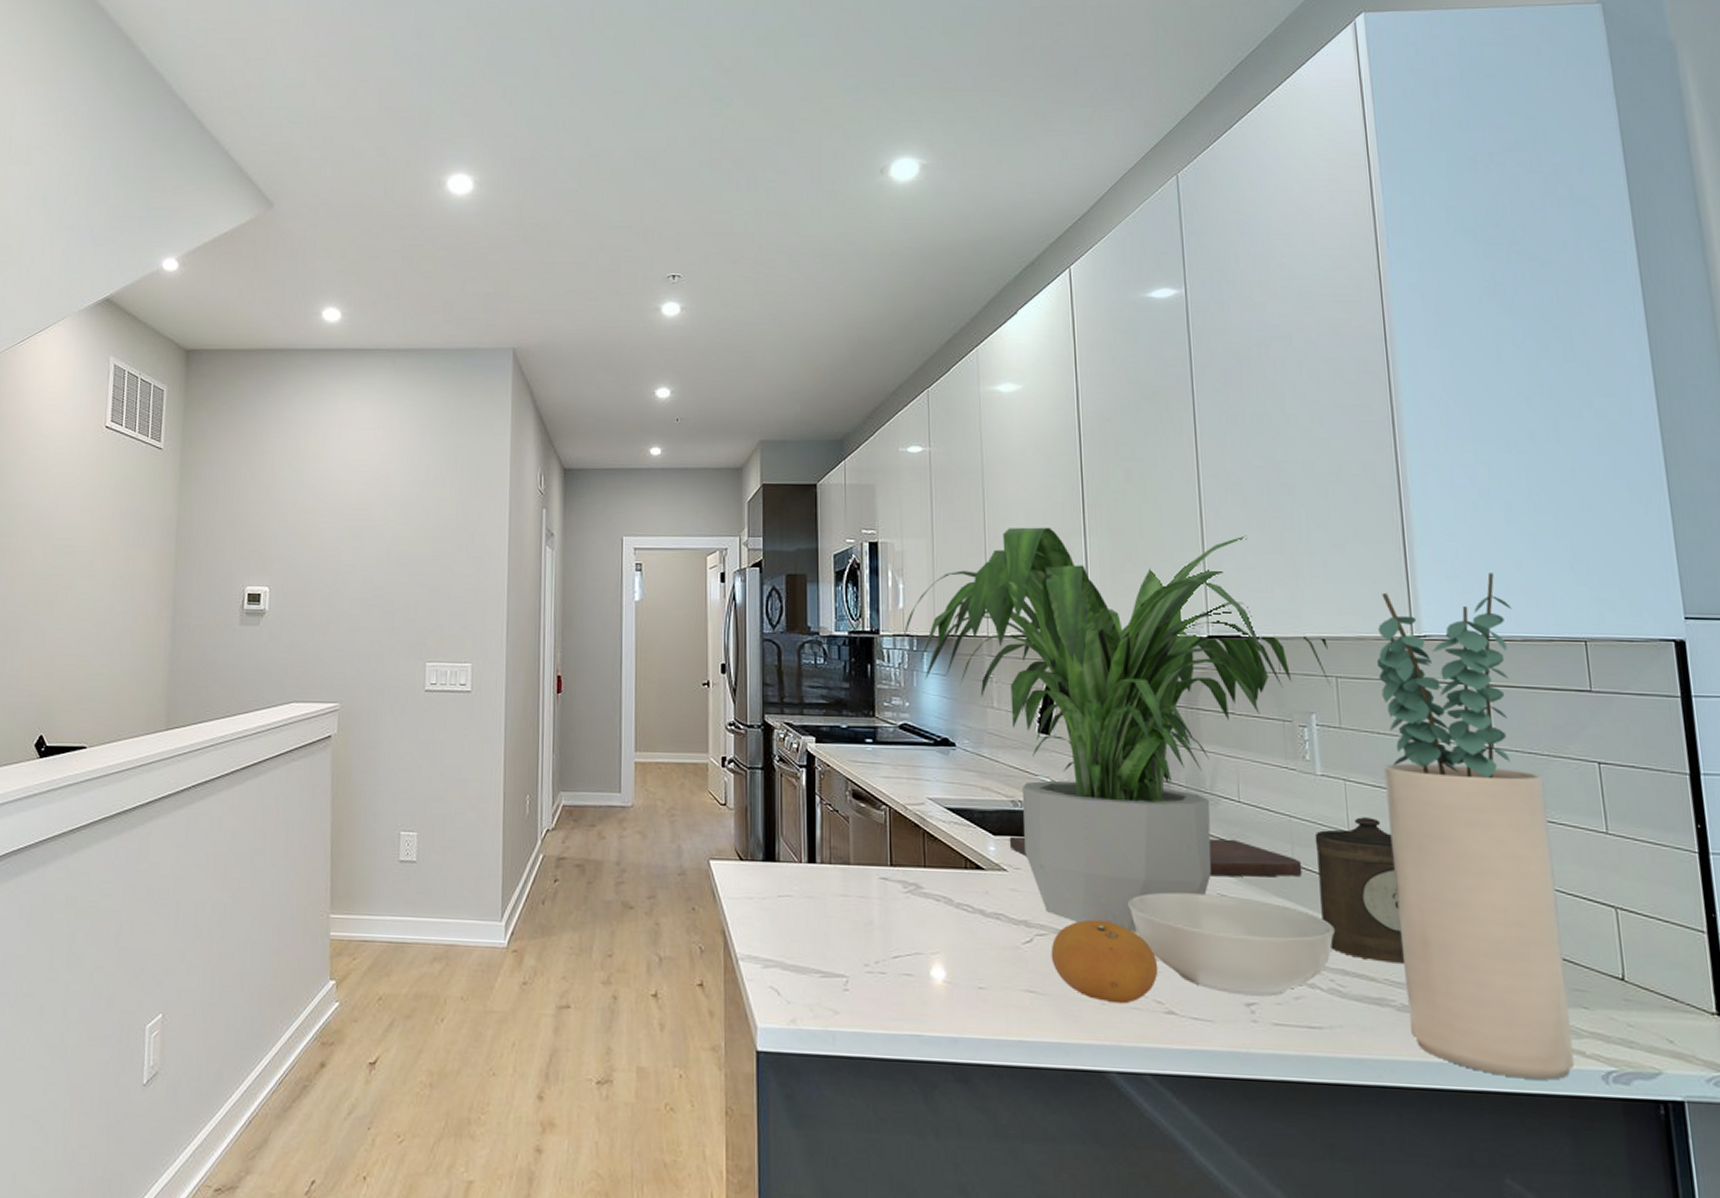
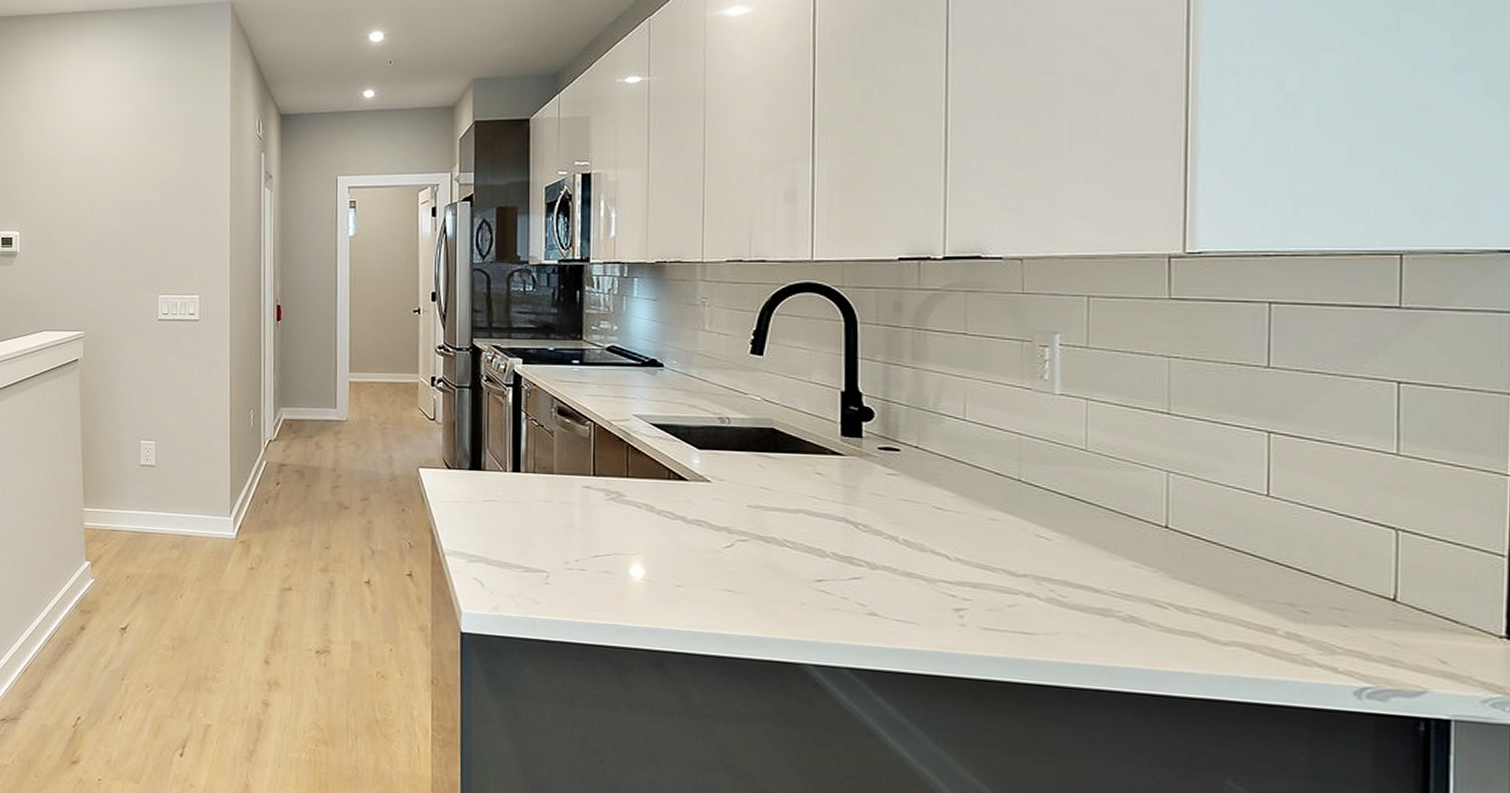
potted plant: present [903,527,1331,931] -> none [613,153,1081,540]
cutting board: present [1009,836,1303,877] -> none [714,450,1029,493]
fruit: present [1050,919,1159,1004] -> none [751,527,863,605]
bowl: present [1126,892,1336,997] -> none [834,504,1061,604]
canister: present [1314,817,1406,965] -> none [1046,436,1137,579]
vase: present [1376,573,1575,1080] -> none [1133,183,1327,693]

